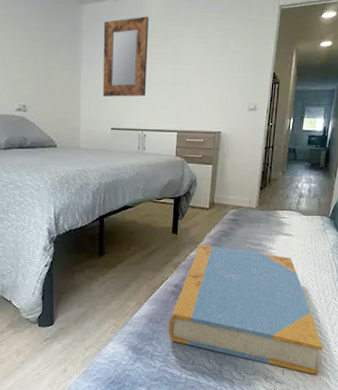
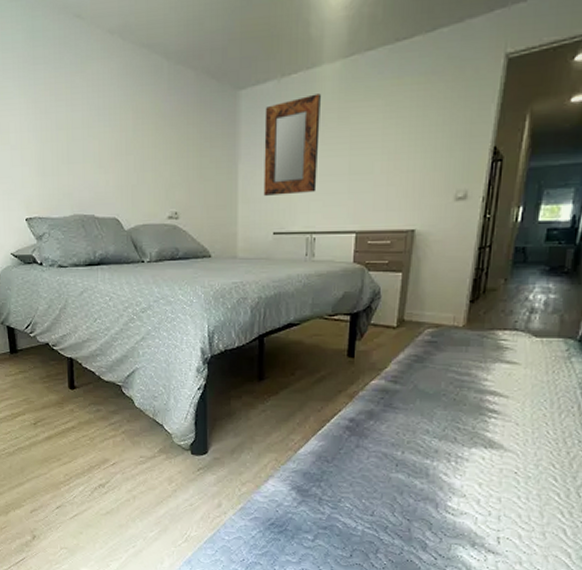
book: present [169,244,323,375] -> none [341,371,561,550]

